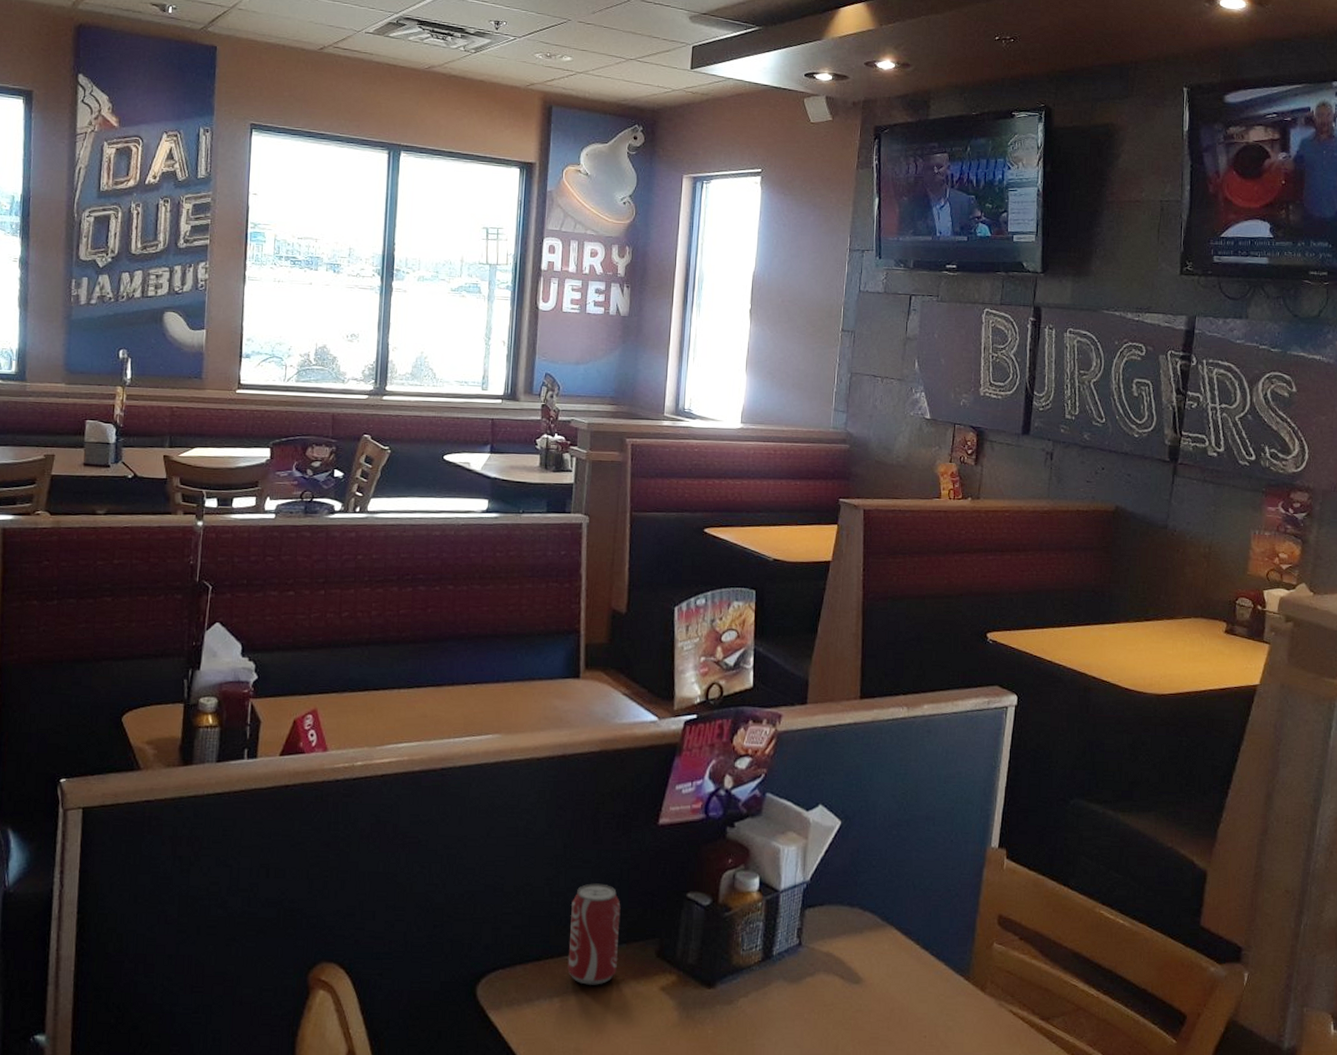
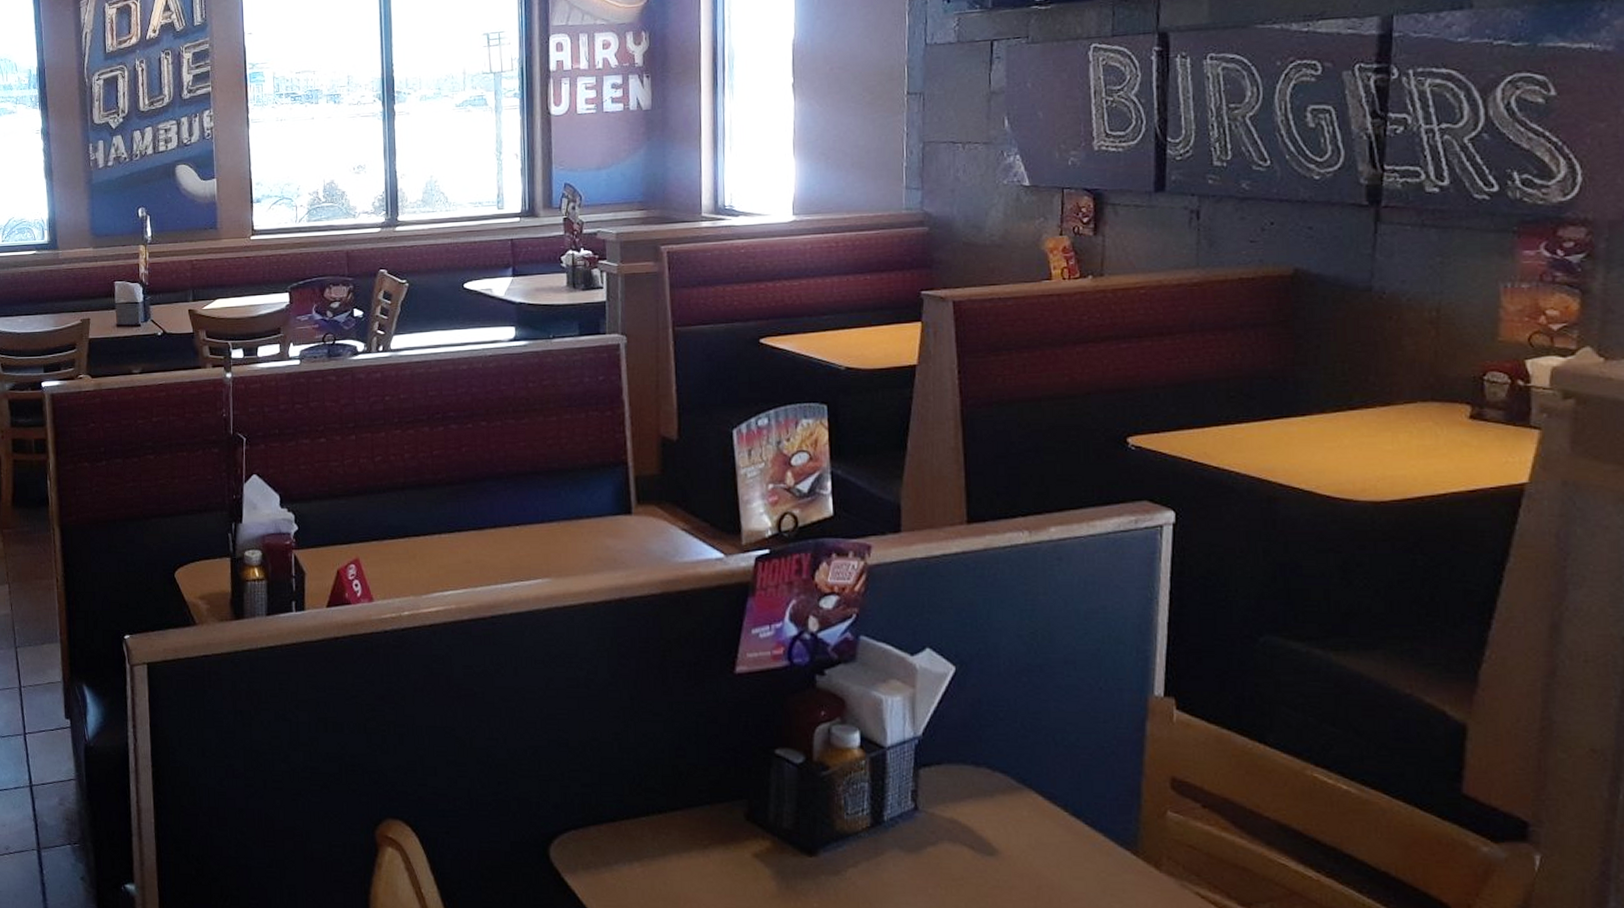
beverage can: present [567,883,621,985] -> none [644,738,702,850]

